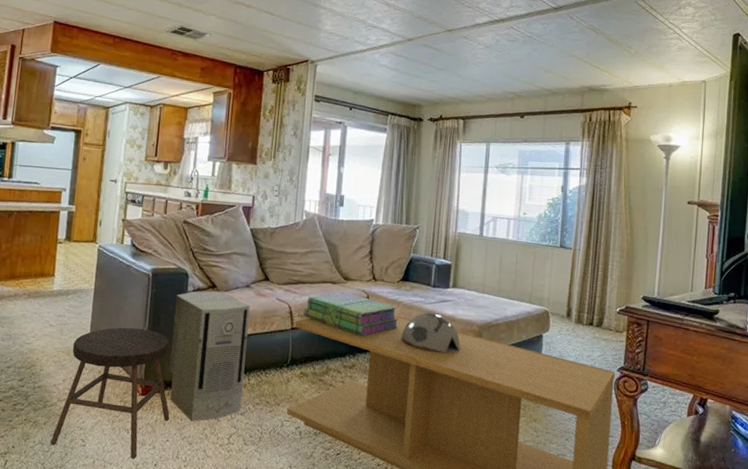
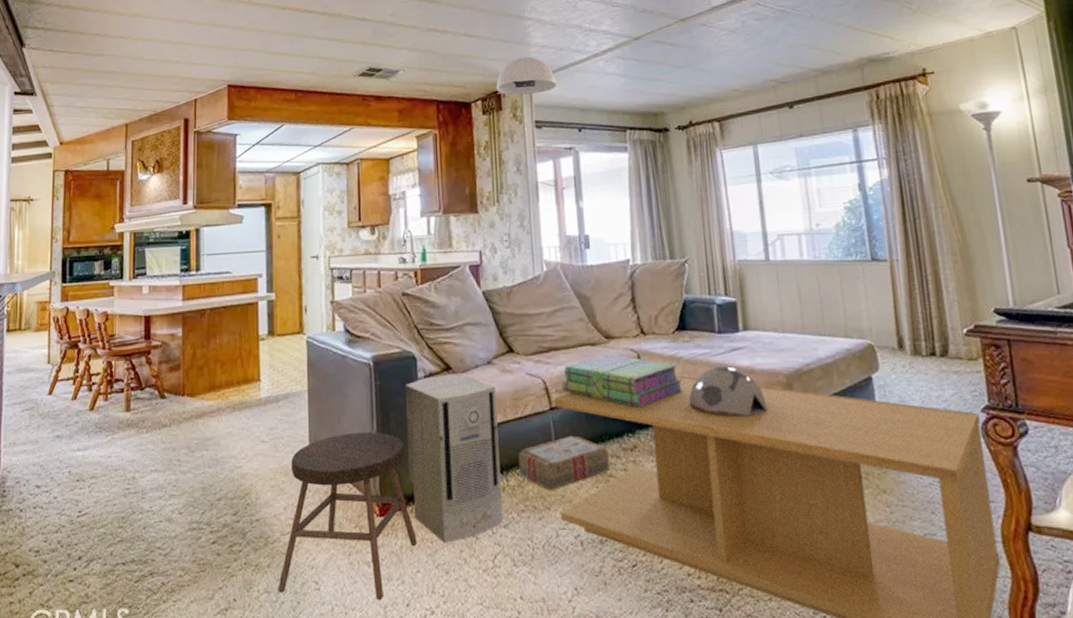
carton: none [259,351,332,392] -> present [518,435,610,491]
ceiling light: none [287,39,338,73] -> present [496,56,557,95]

